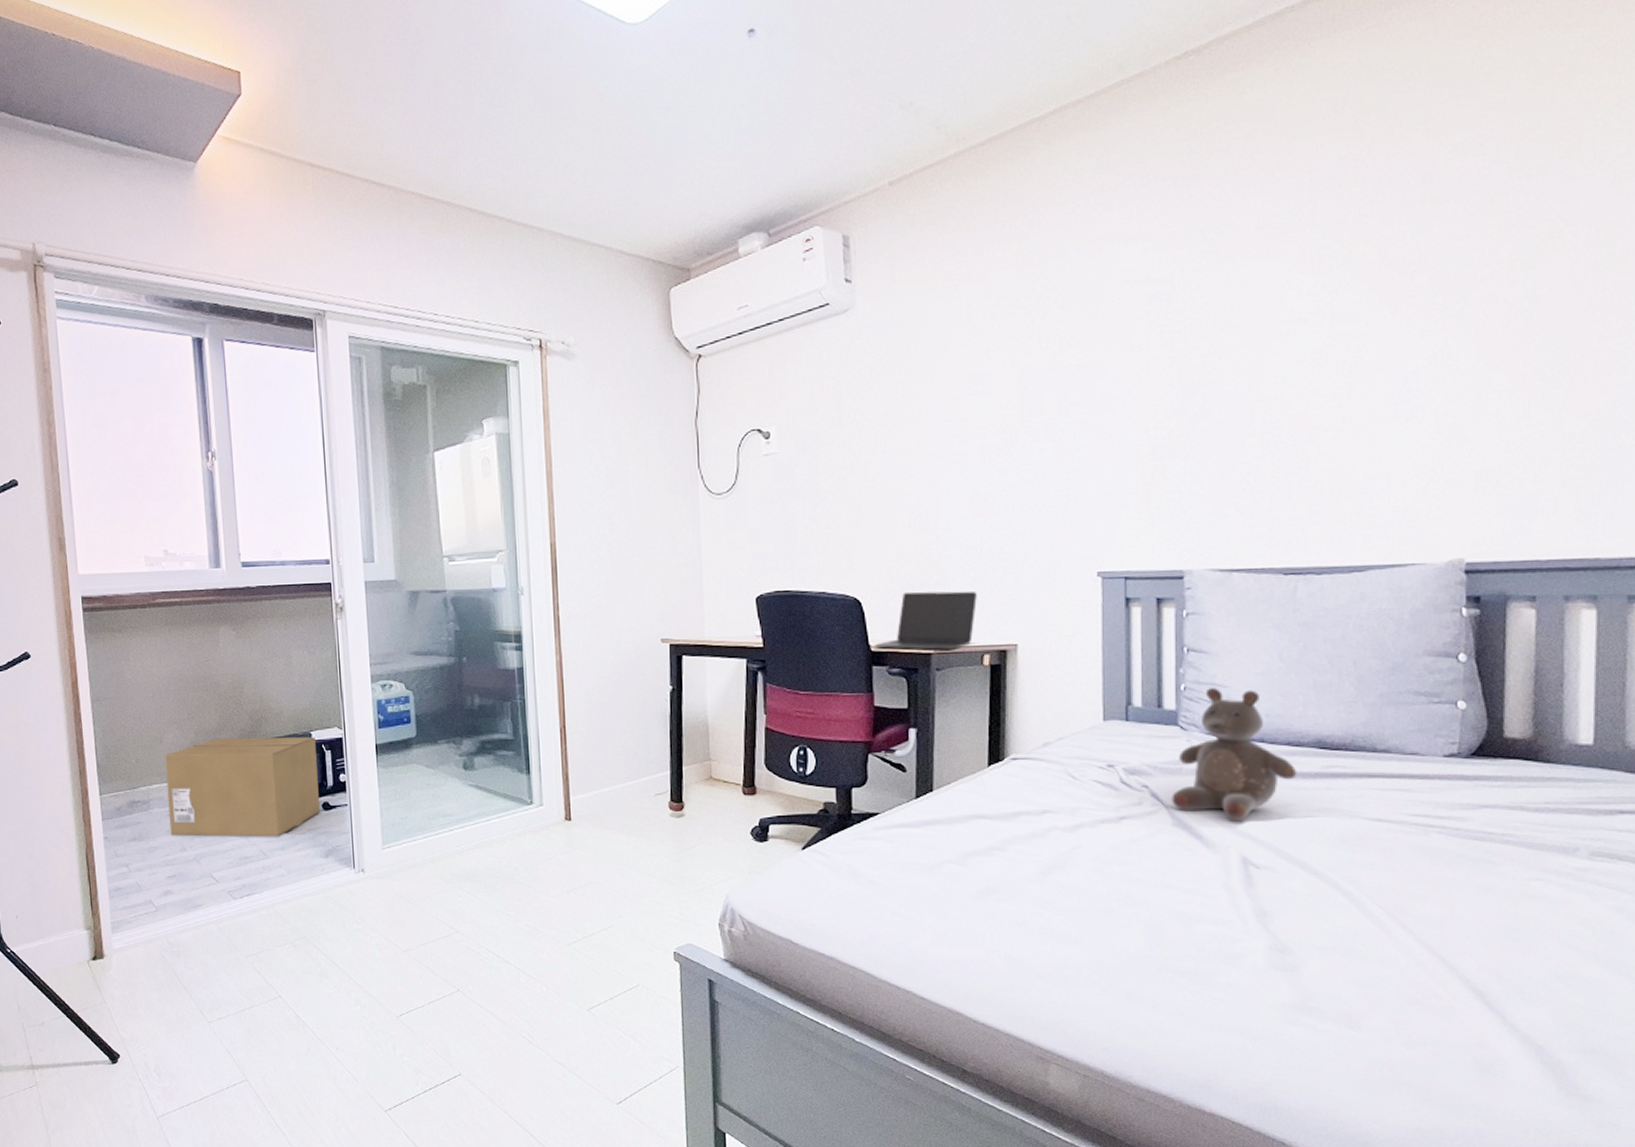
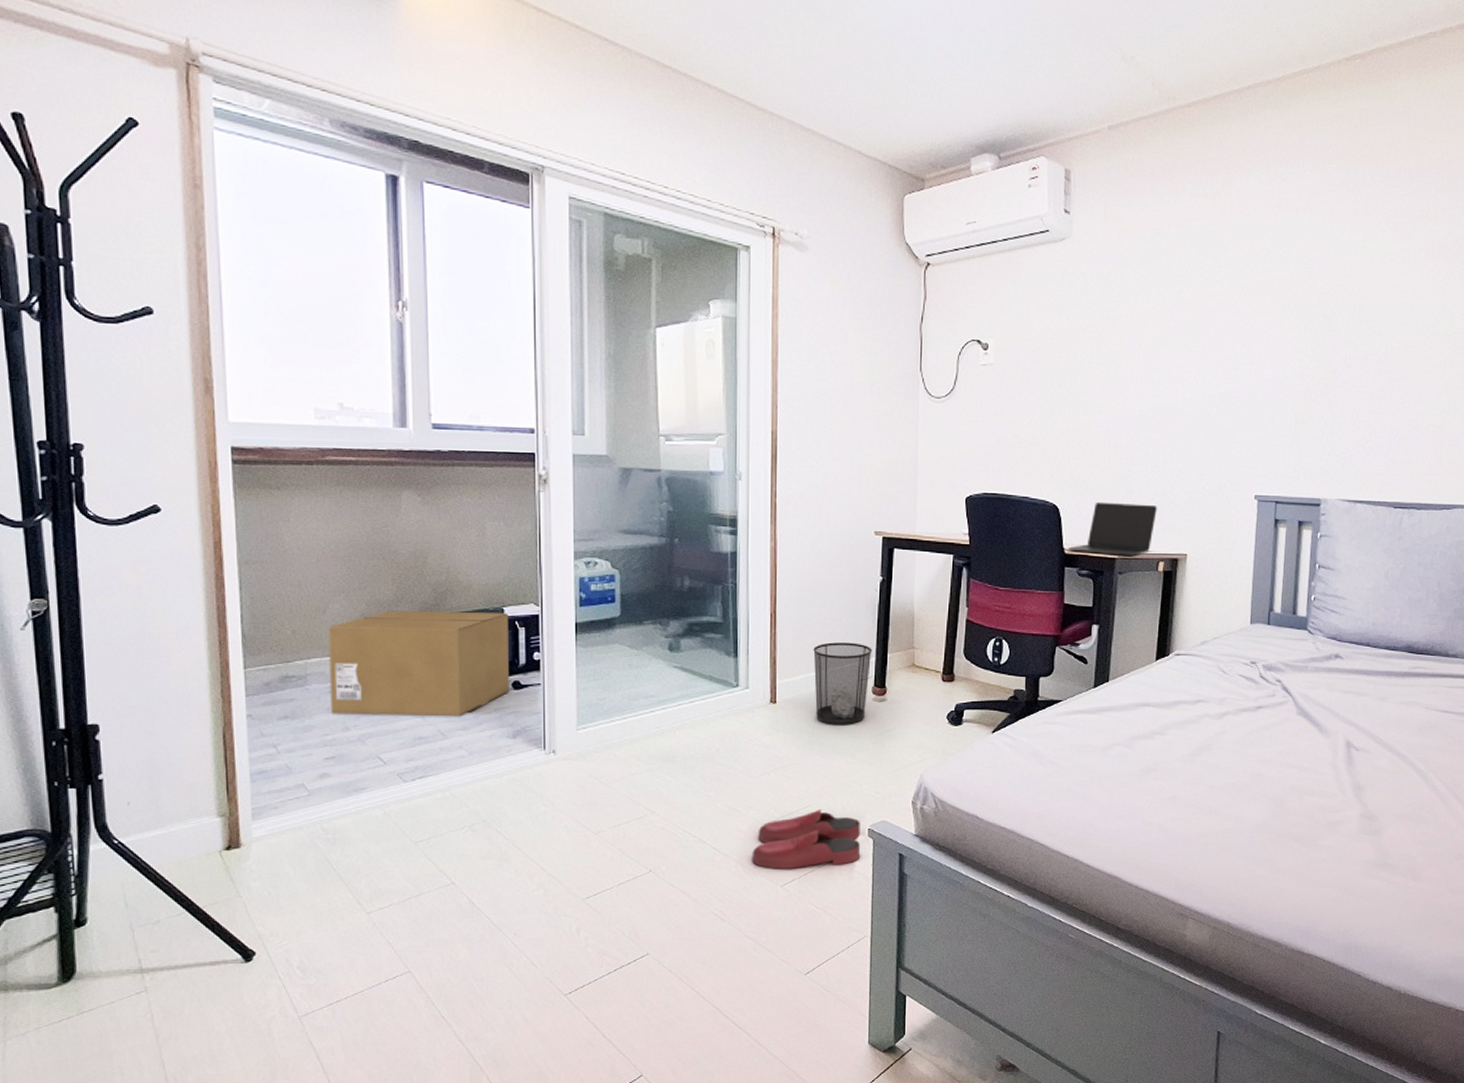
slippers: none [556,931,666,992] -> present [752,810,860,869]
waste bin: none [605,756,667,843] -> present [813,642,873,725]
stuffed bear: present [1171,688,1297,820] -> none [1297,599,1392,710]

